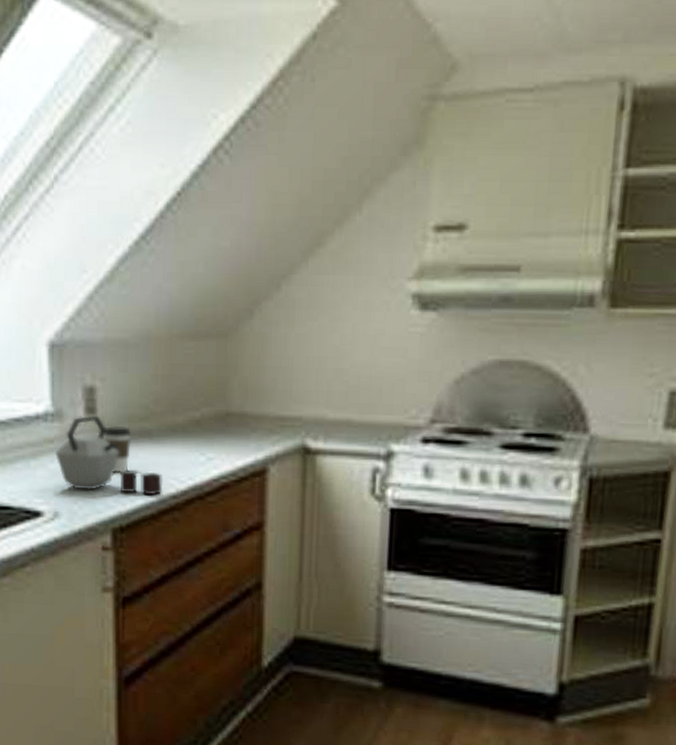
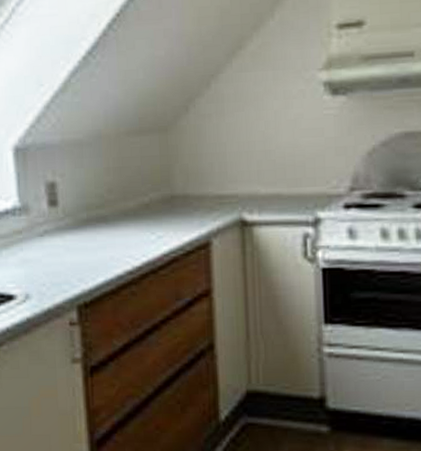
kettle: present [55,415,163,496] -> none [24,206,121,274]
coffee cup: present [104,426,132,474] -> none [66,215,90,257]

